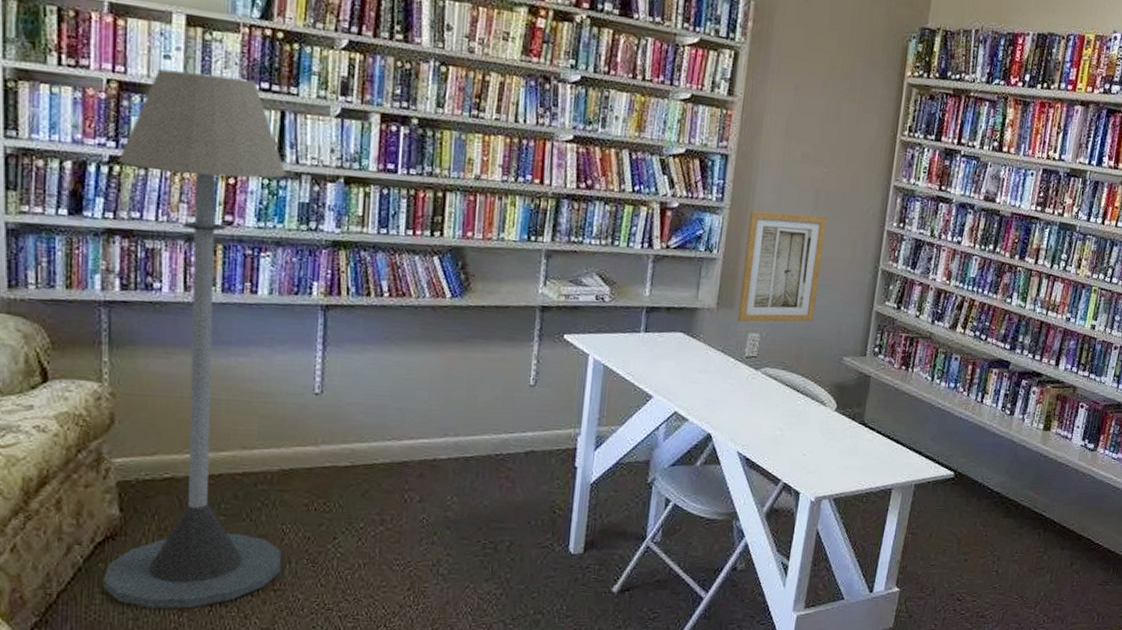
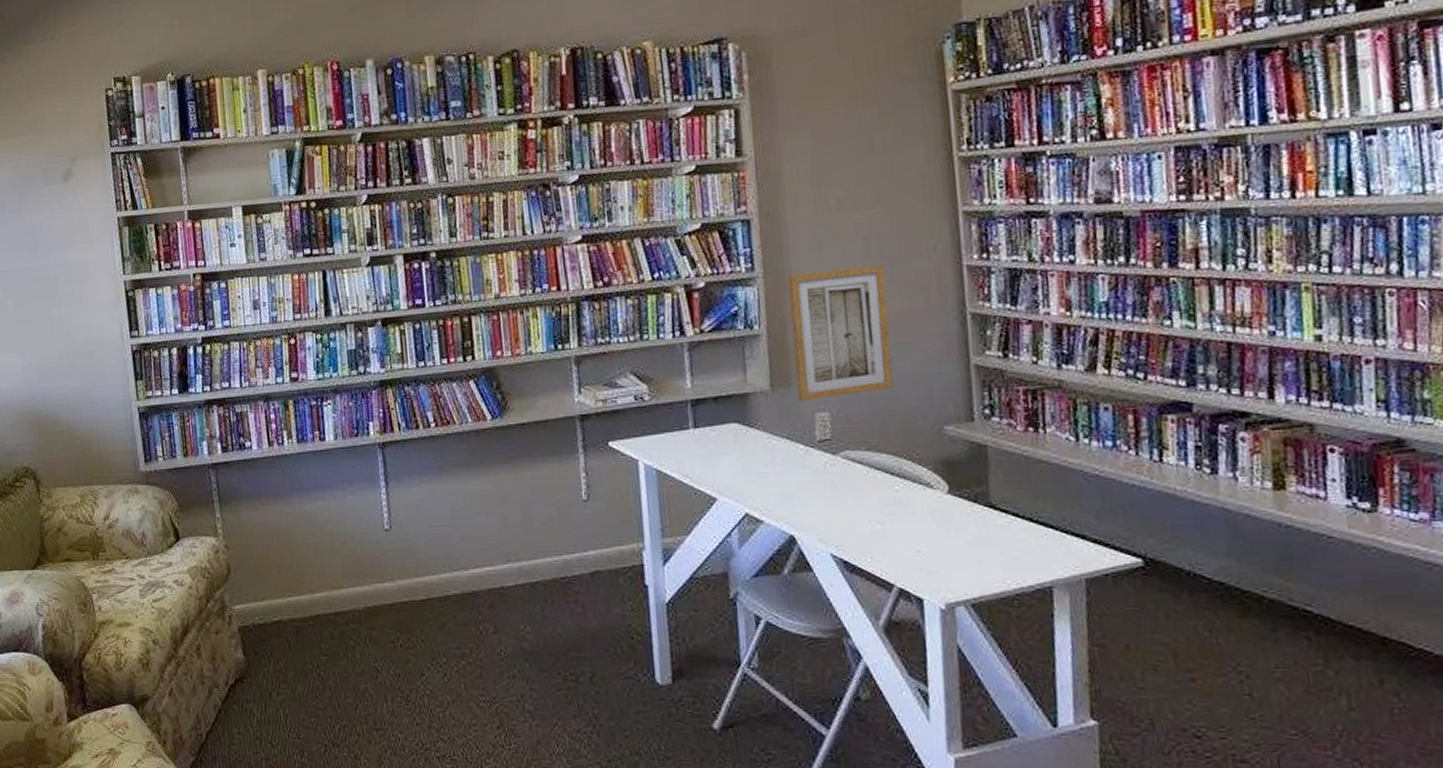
floor lamp: present [102,68,286,609] -> none [207,249,379,749]

